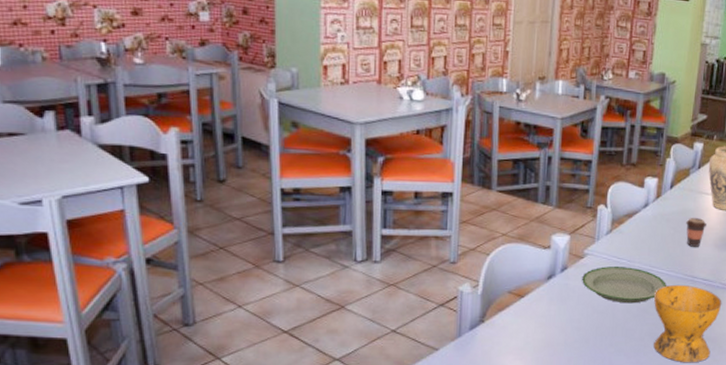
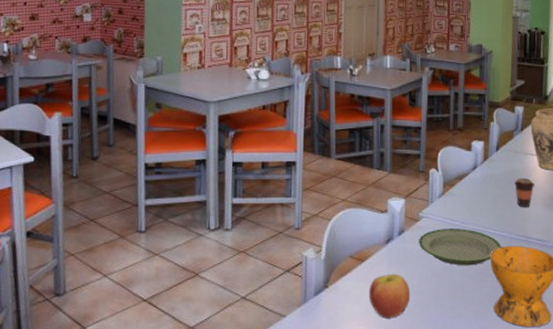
apple: none [526,309,570,353] -> present [369,273,411,318]

